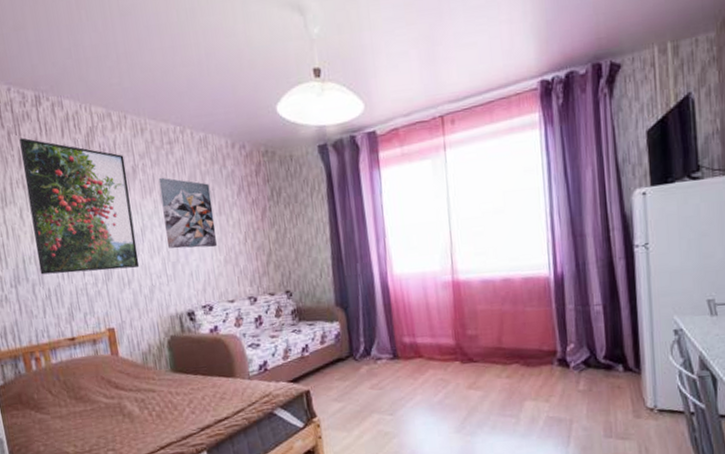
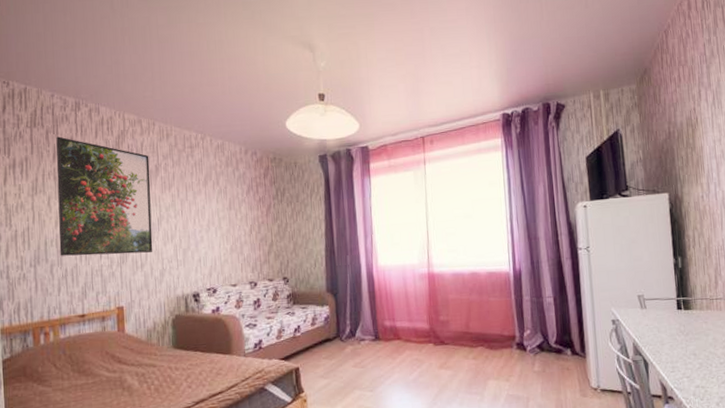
wall art: present [158,177,217,249] -> none [178,175,225,238]

